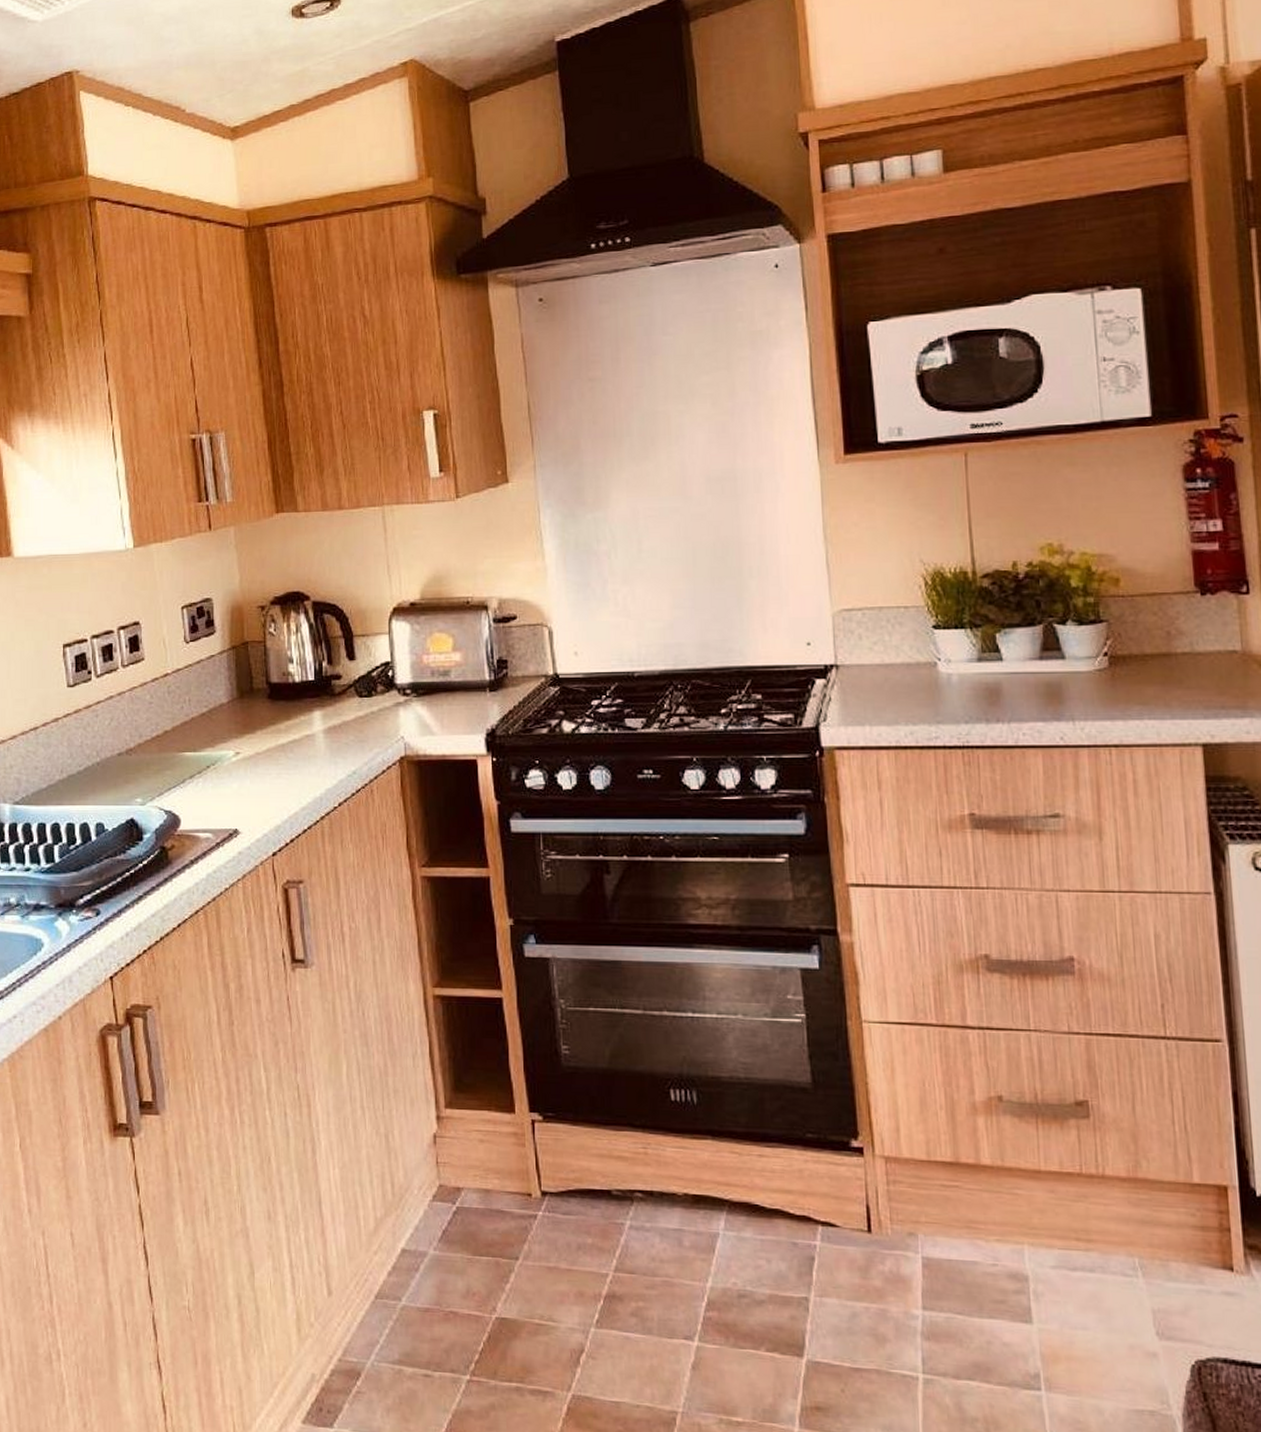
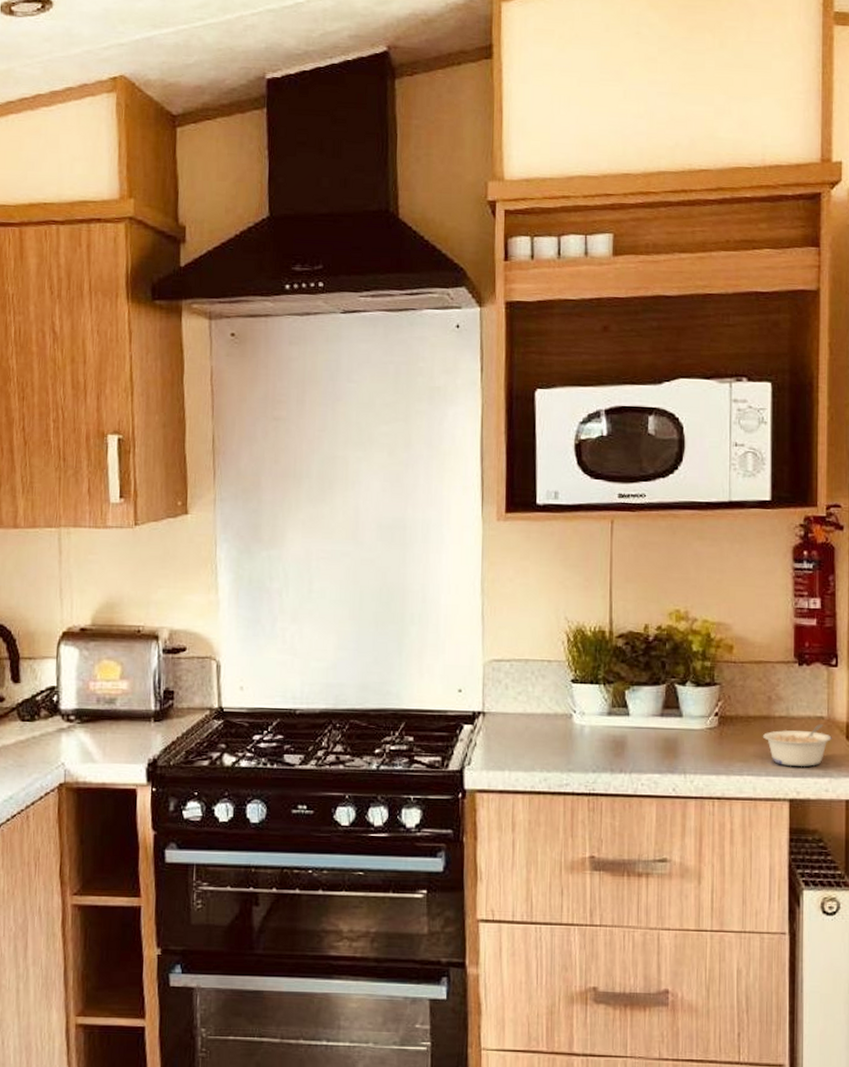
legume: none [1163,659,1250,708] -> present [762,724,832,767]

